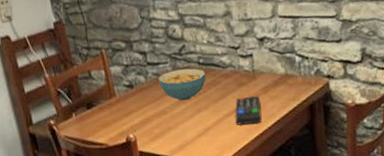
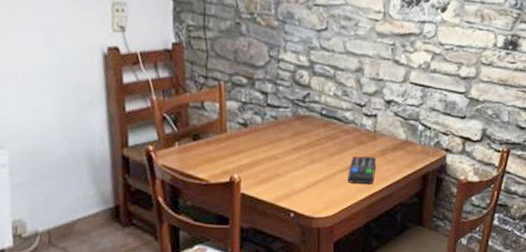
cereal bowl: present [158,68,206,101] -> none [276,116,326,150]

